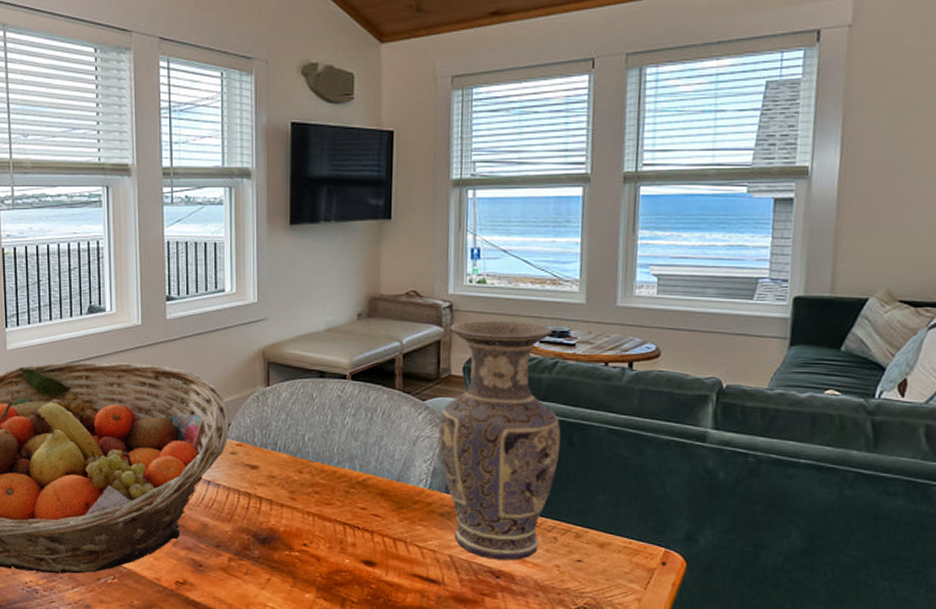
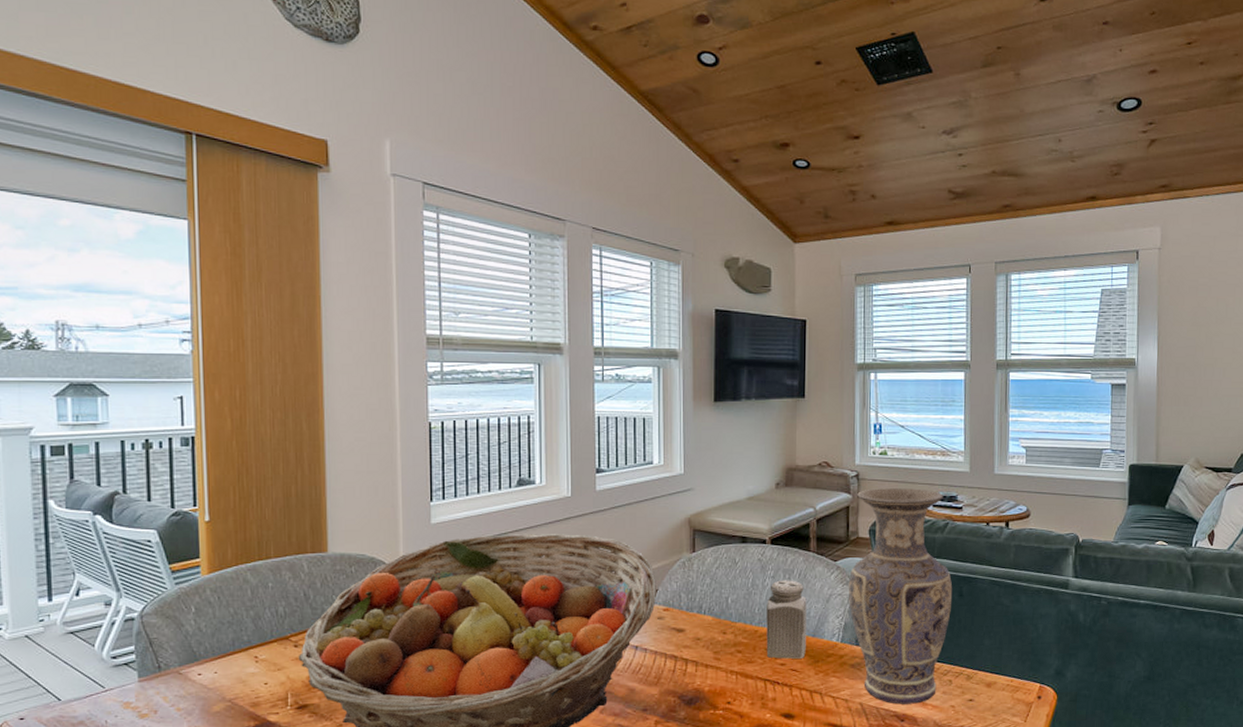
salt shaker: none [345,419,391,503] -> present [766,580,807,659]

